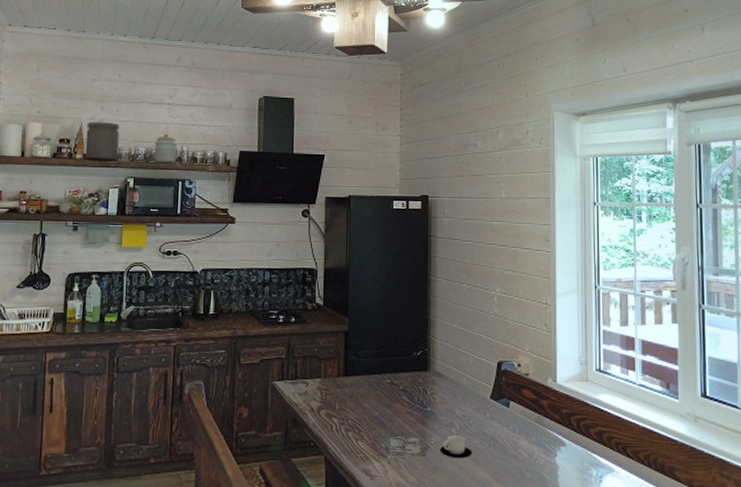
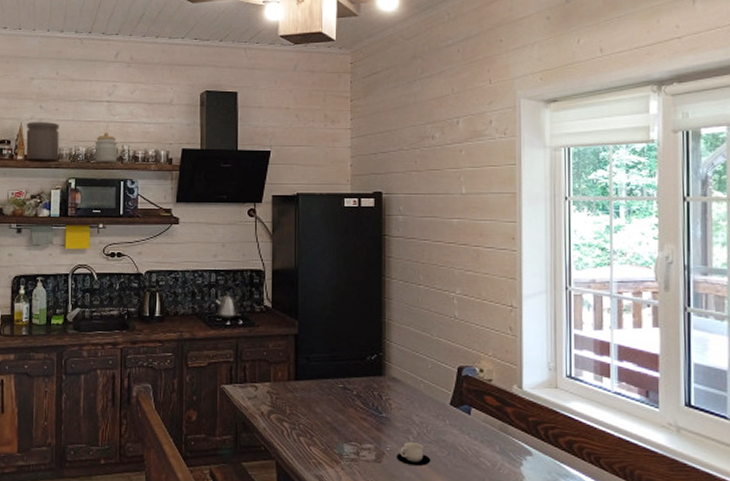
kettle: none [267,281,294,319] -> present [214,283,241,322]

